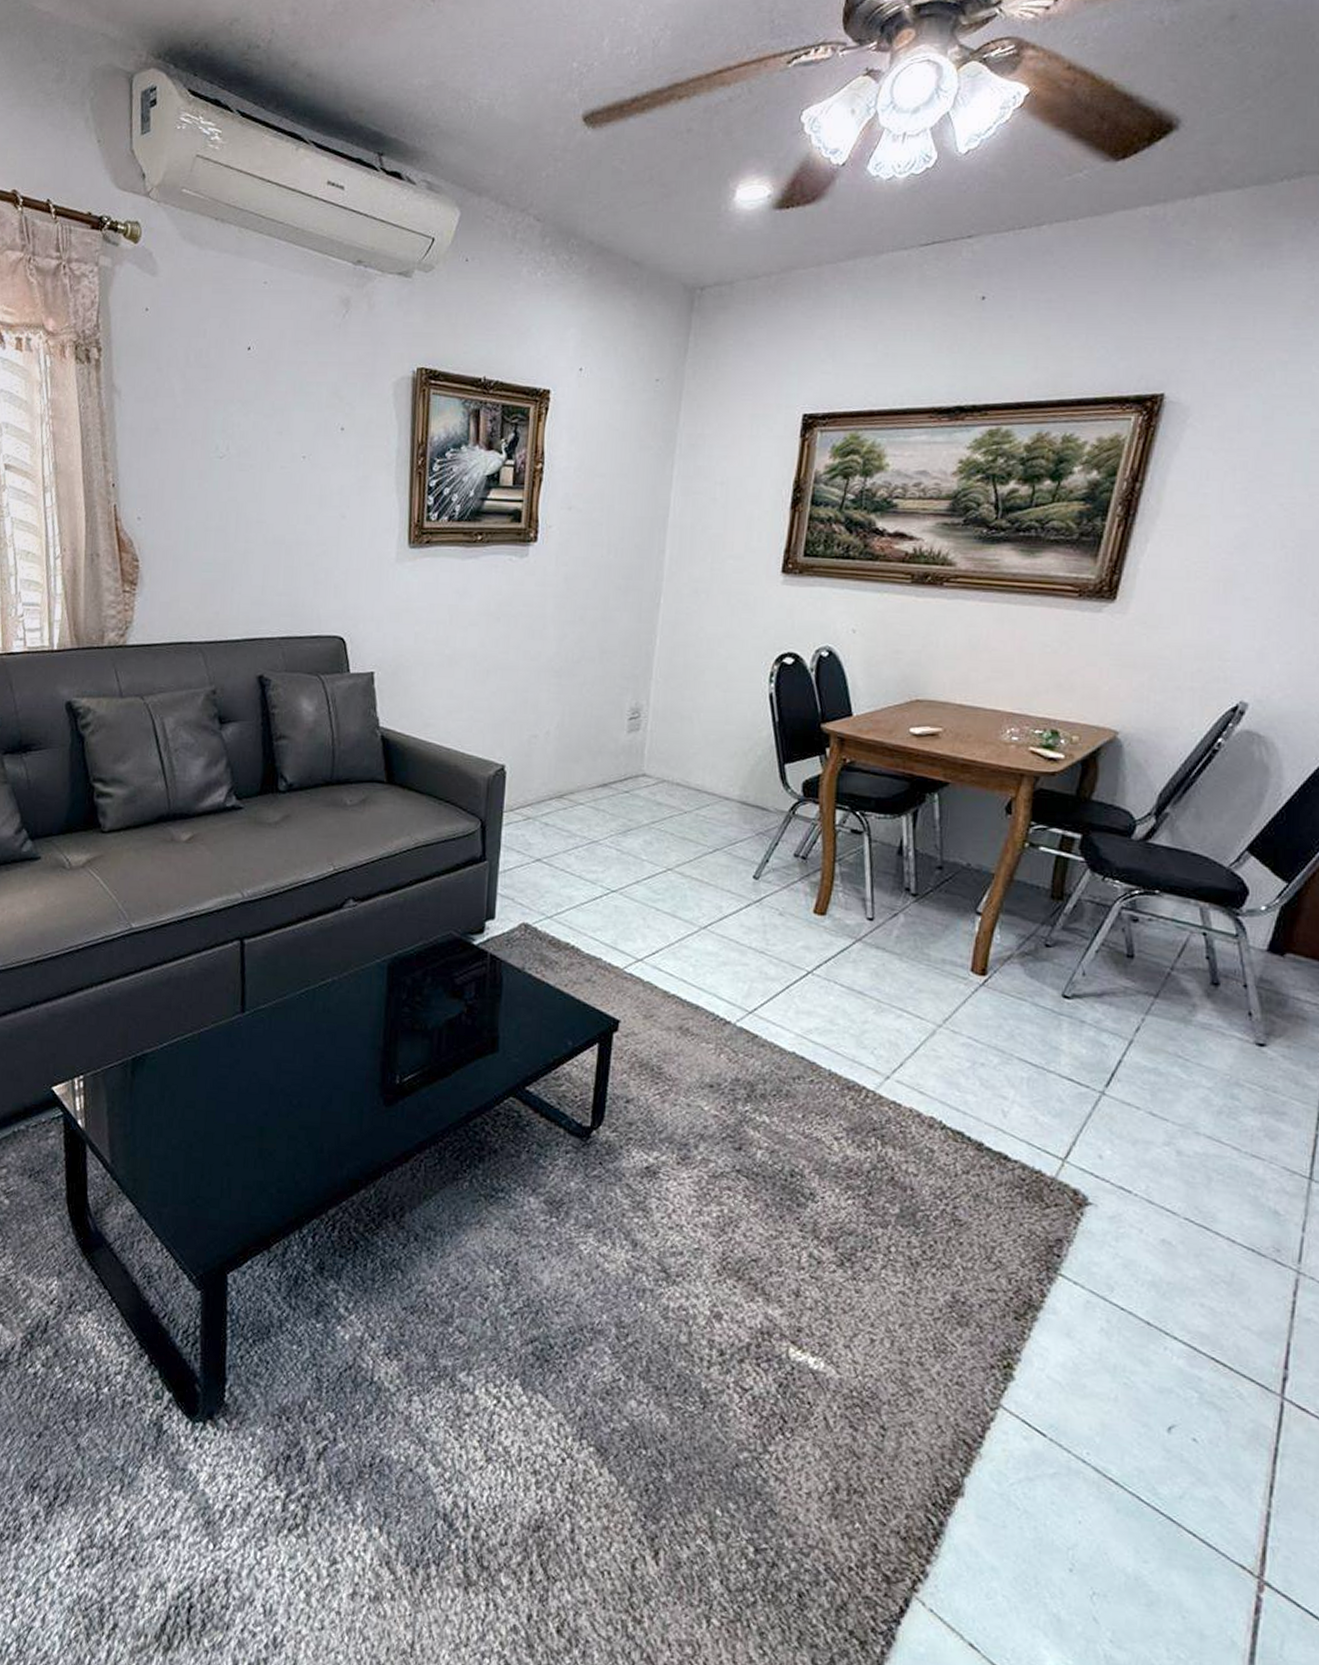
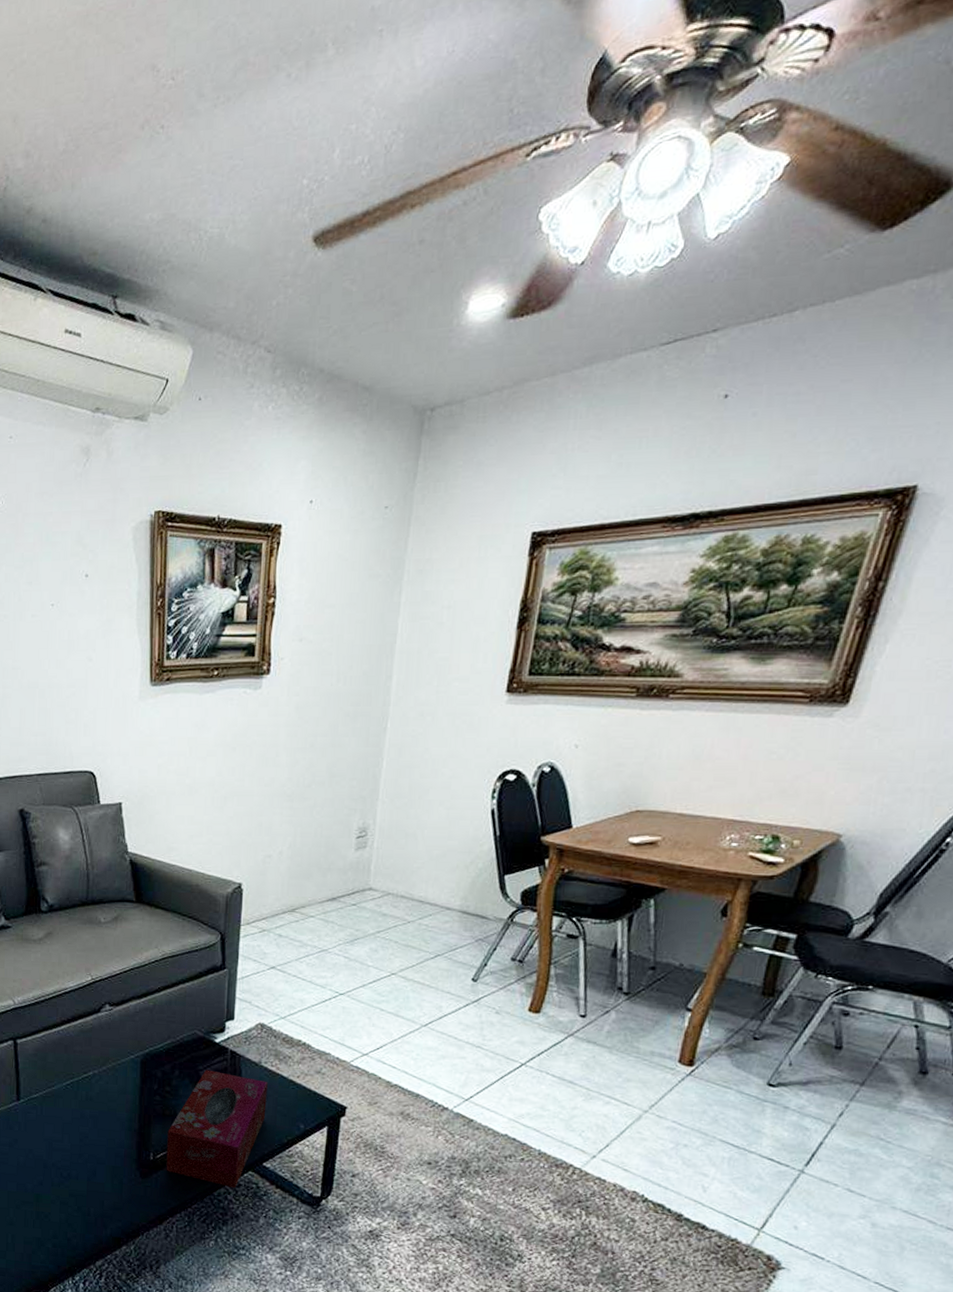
tissue box: none [414,976,532,1118] -> present [166,1070,268,1189]

